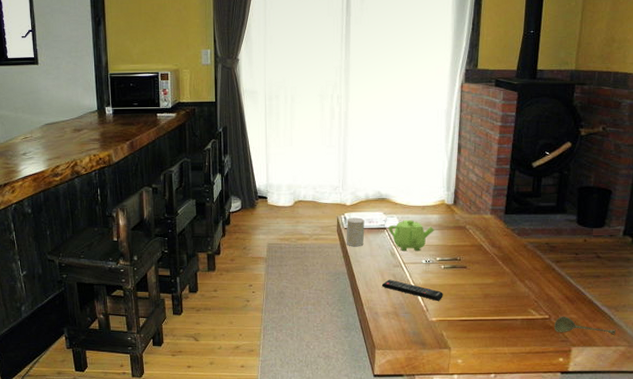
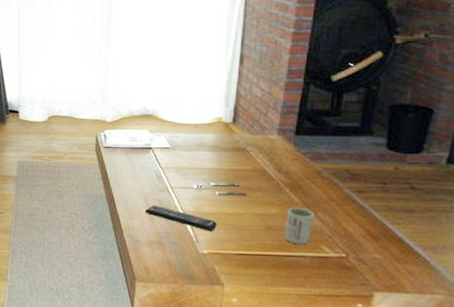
cup: present [346,217,365,247] -> none [105,135,127,168]
teapot: present [388,220,434,252] -> none [154,139,208,175]
cup: none [499,277,522,310] -> present [284,207,314,245]
soupspoon: present [553,316,616,335] -> none [351,256,432,281]

